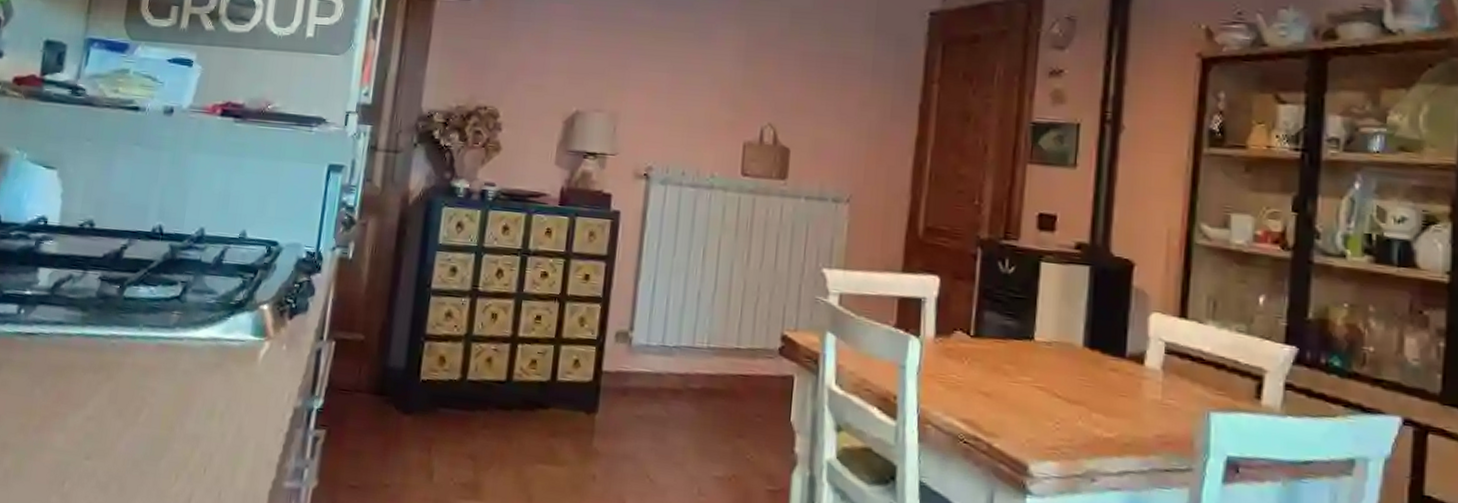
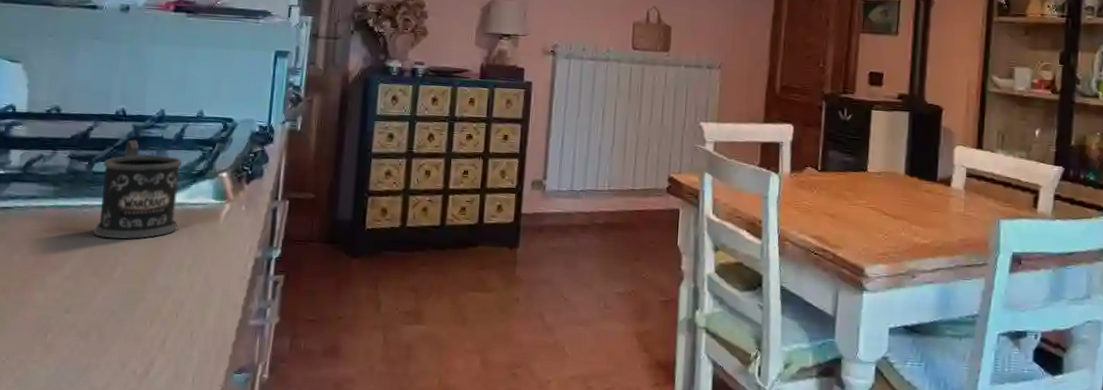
mug: none [121,262,220,377] -> present [93,140,182,239]

